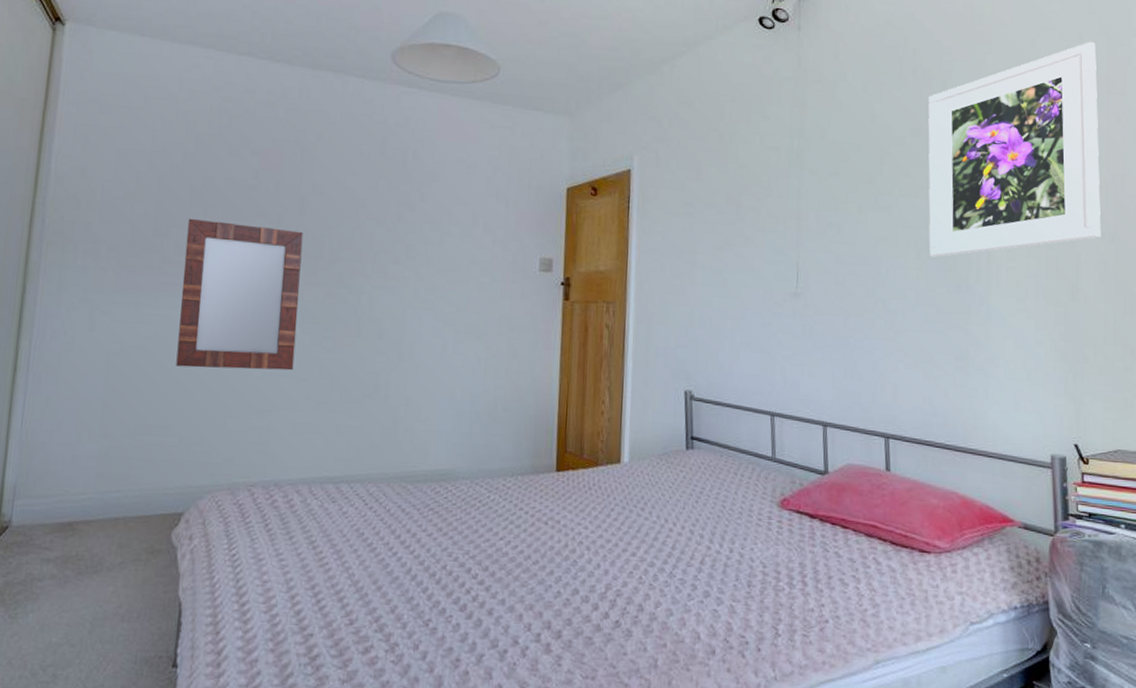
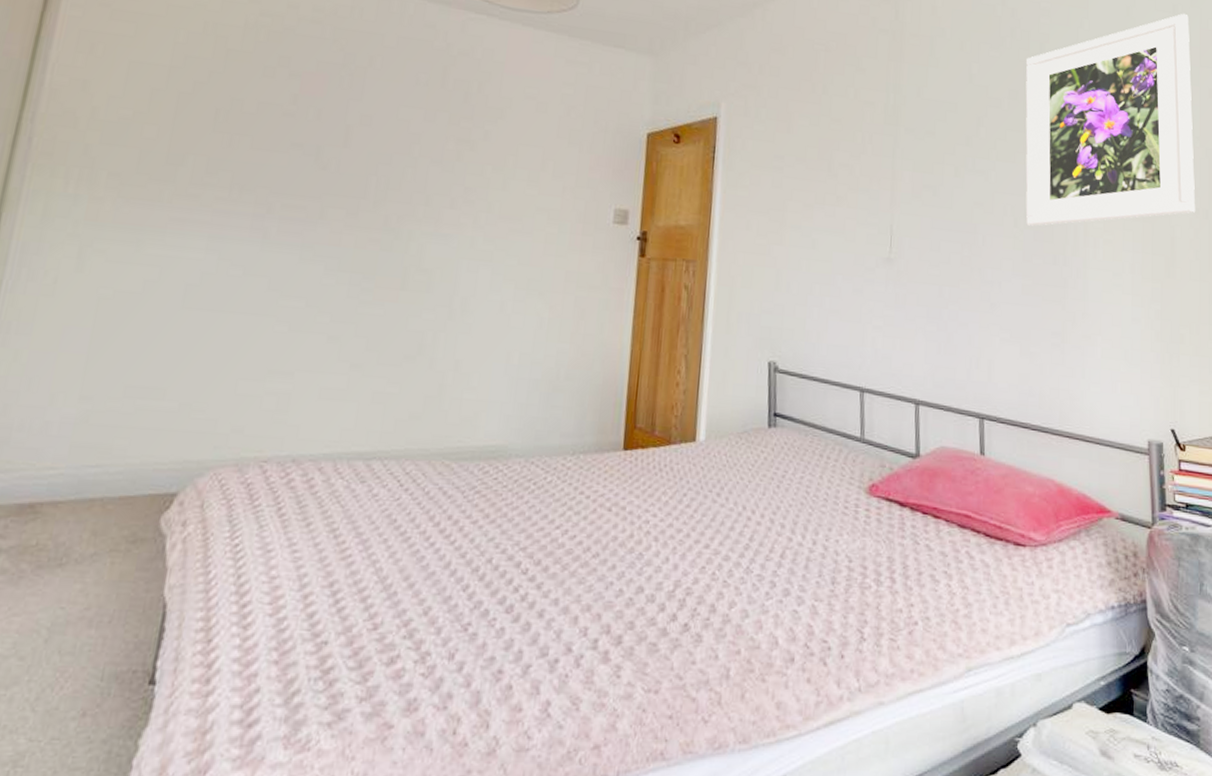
home mirror: present [176,218,303,371] -> none [181,145,346,327]

